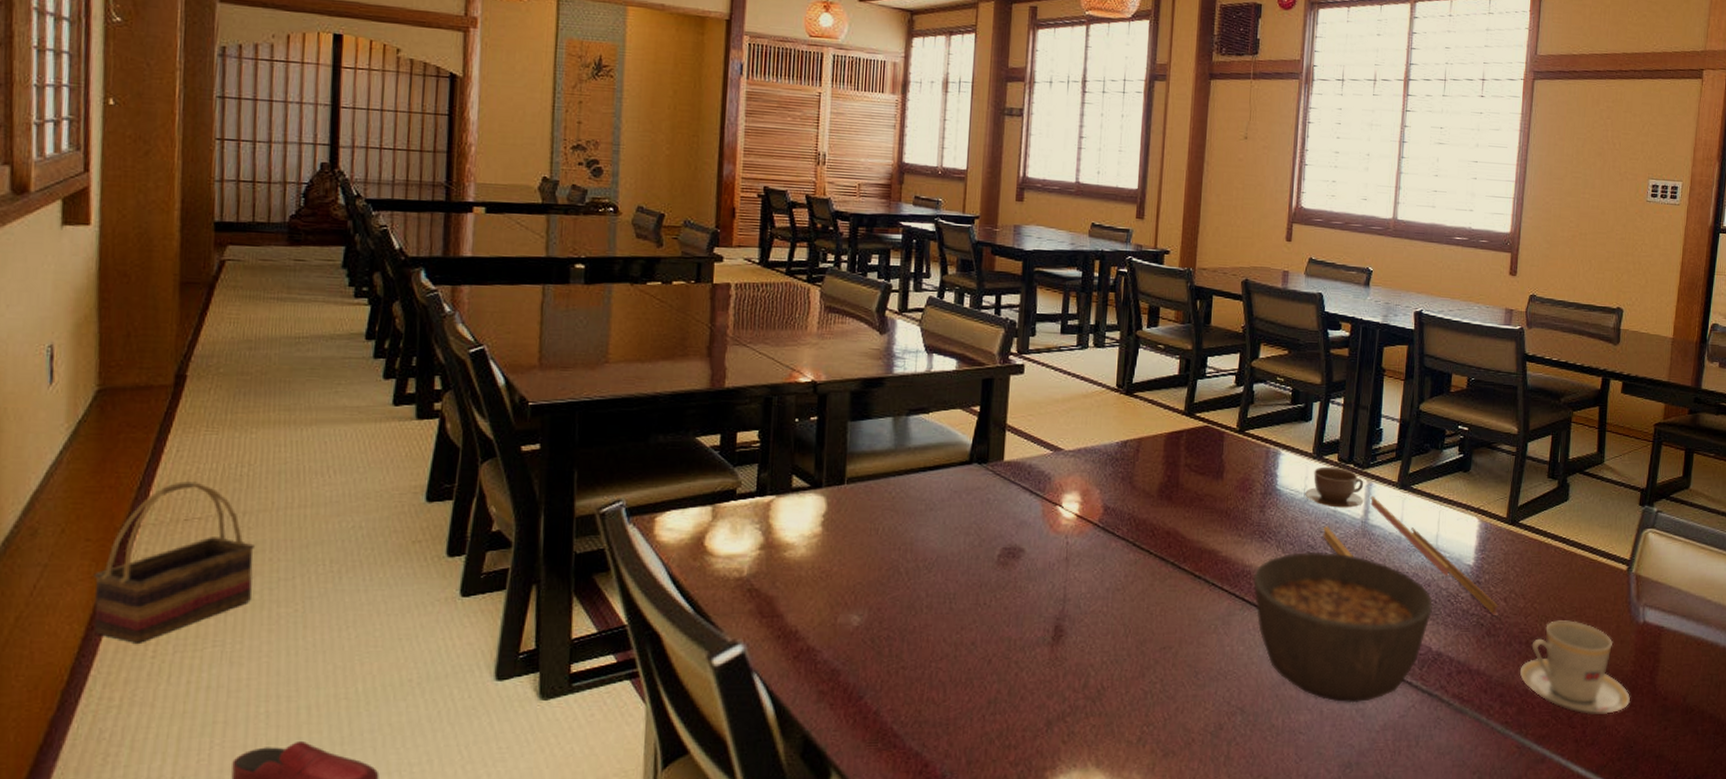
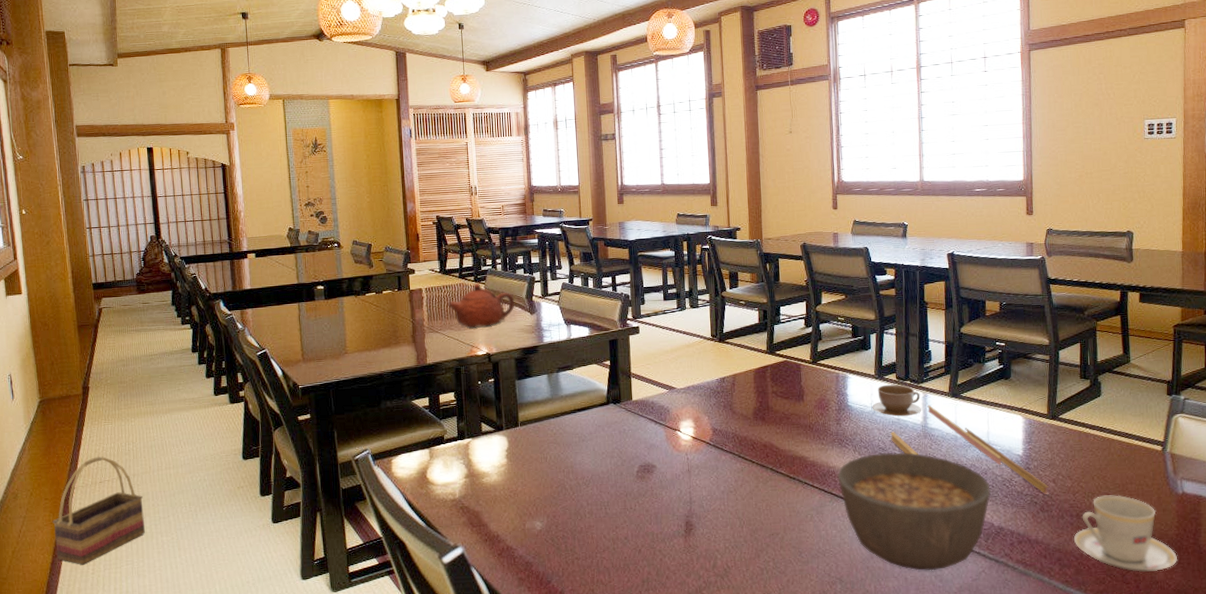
teapot: none [765,284,860,345] -> present [448,283,515,328]

